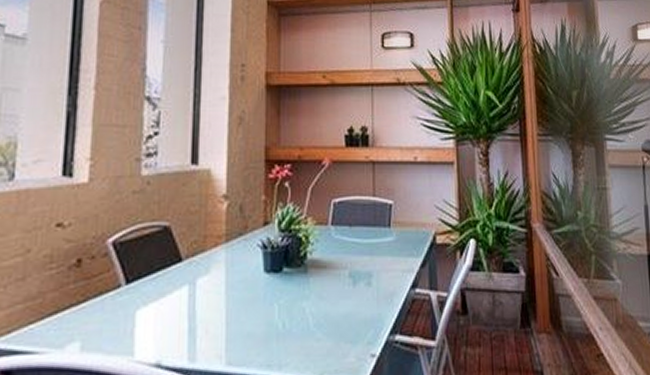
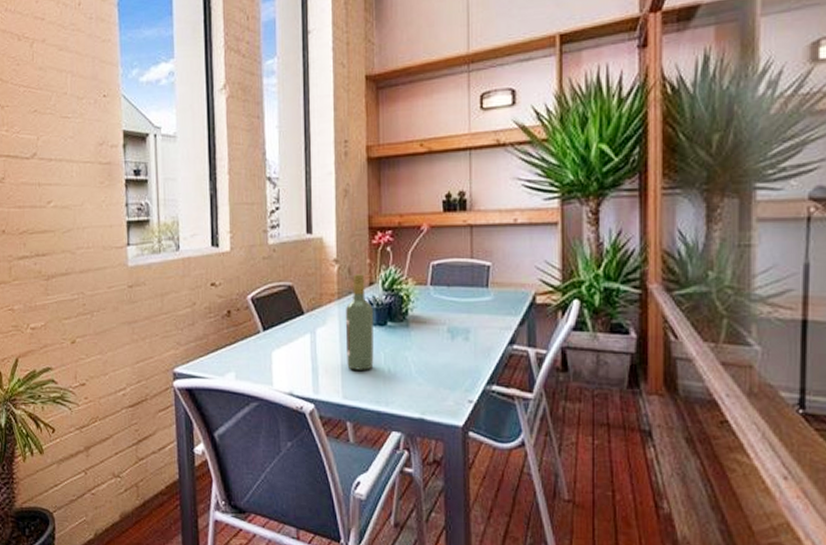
wine bottle: none [232,212,268,328] -> present [345,274,374,370]

